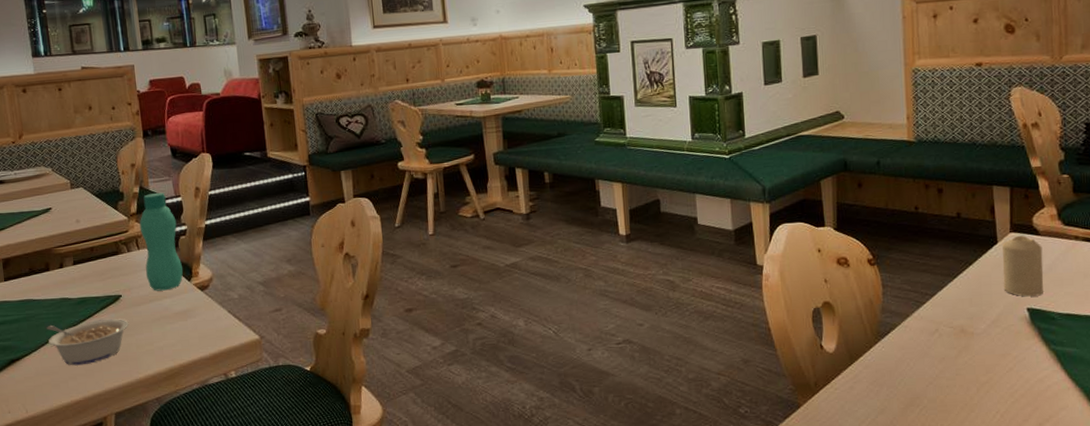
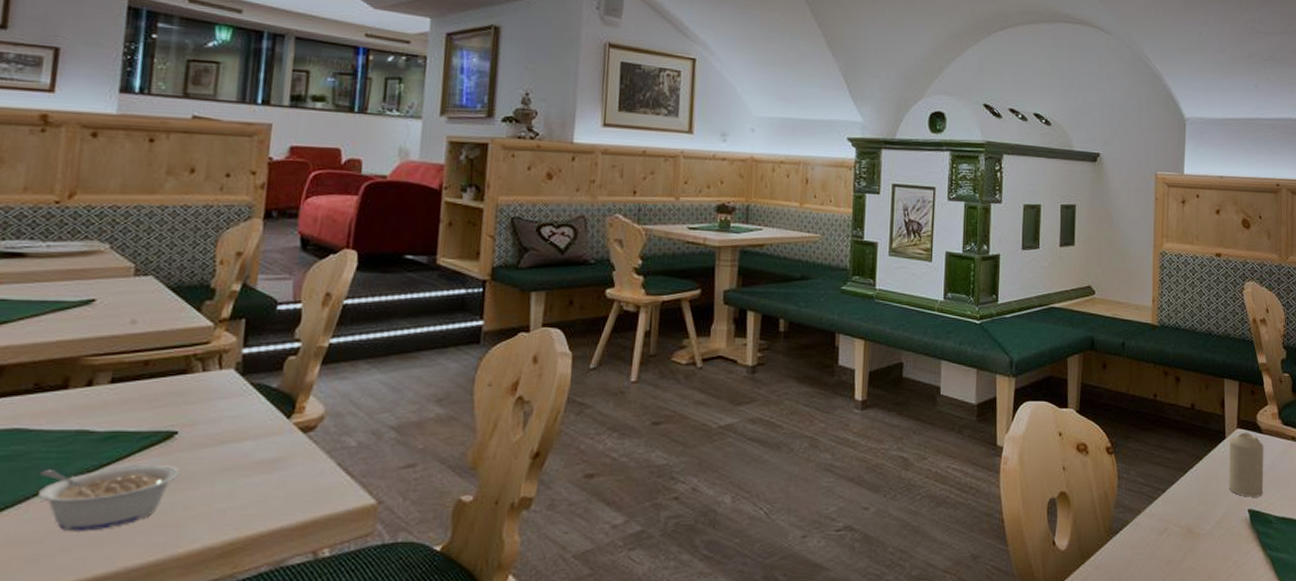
bottle: present [139,193,183,291] -> none [223,295,288,429]

